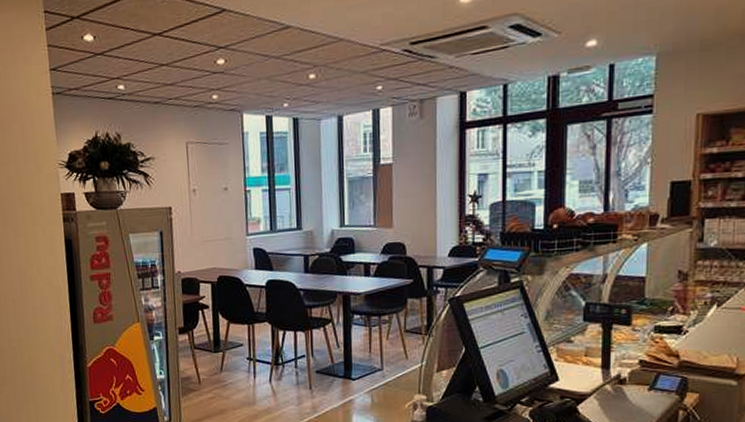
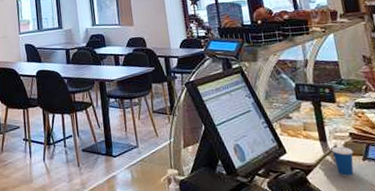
cup: none [613,364,639,408] -> present [331,137,354,177]

